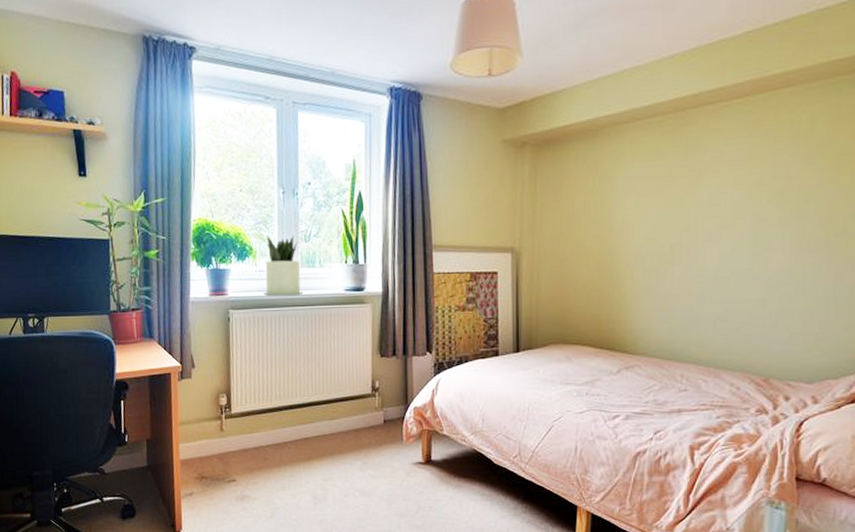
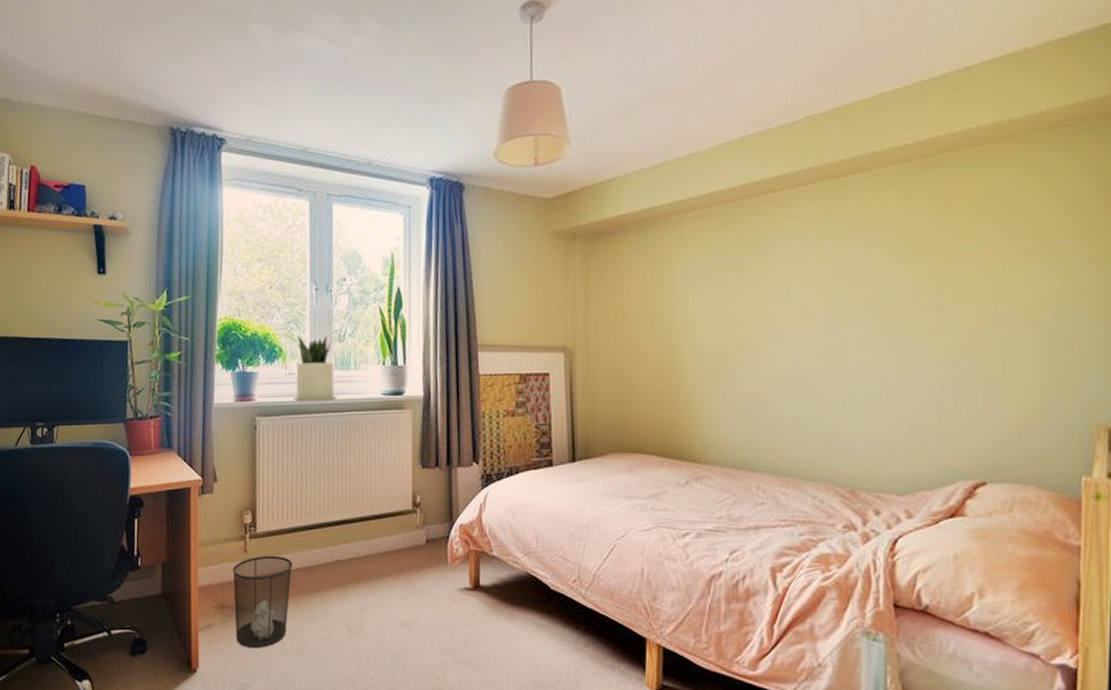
waste bin: none [210,433,265,514] -> present [232,555,293,649]

